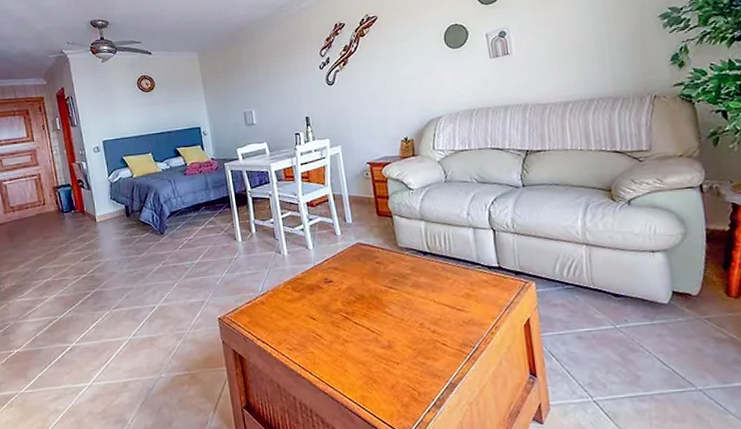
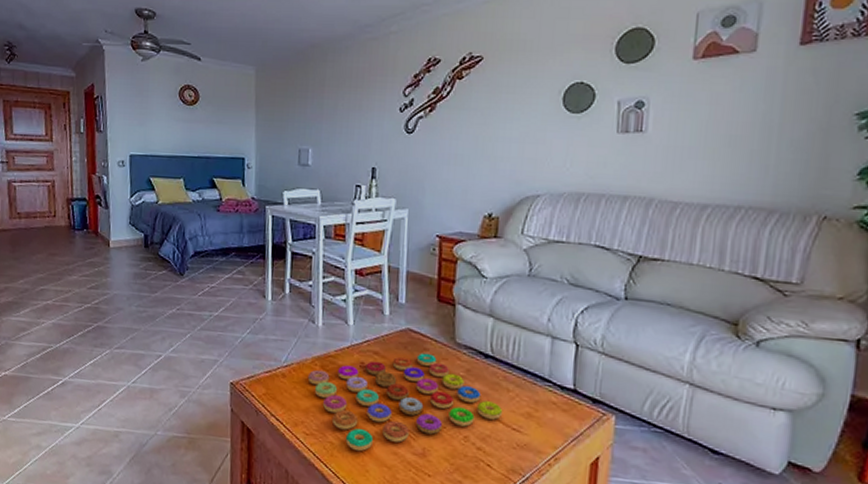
board game: none [282,260,447,356] -> present [307,353,503,452]

